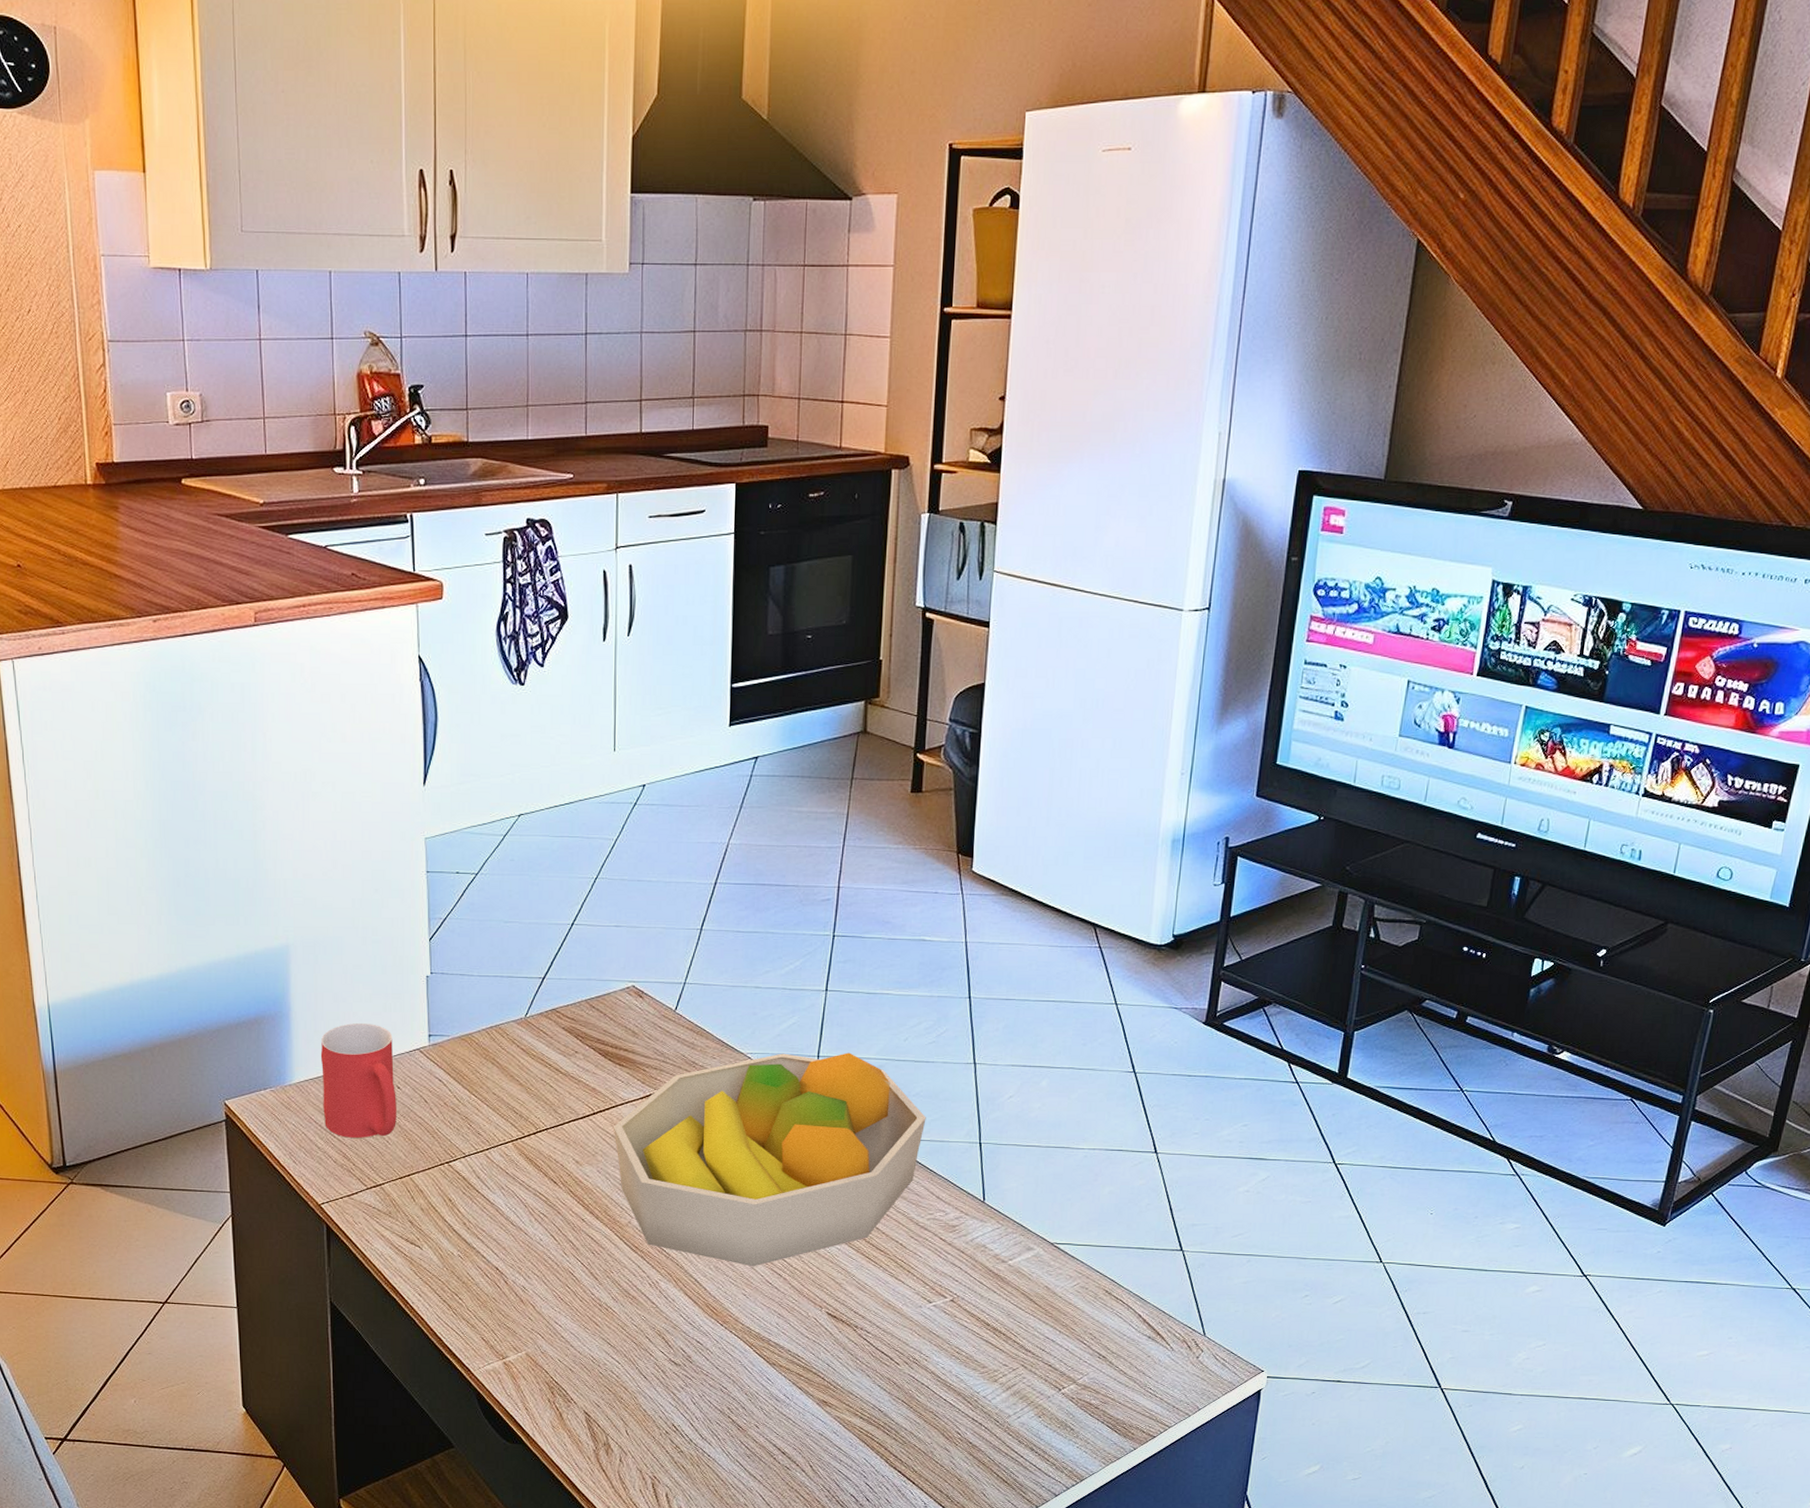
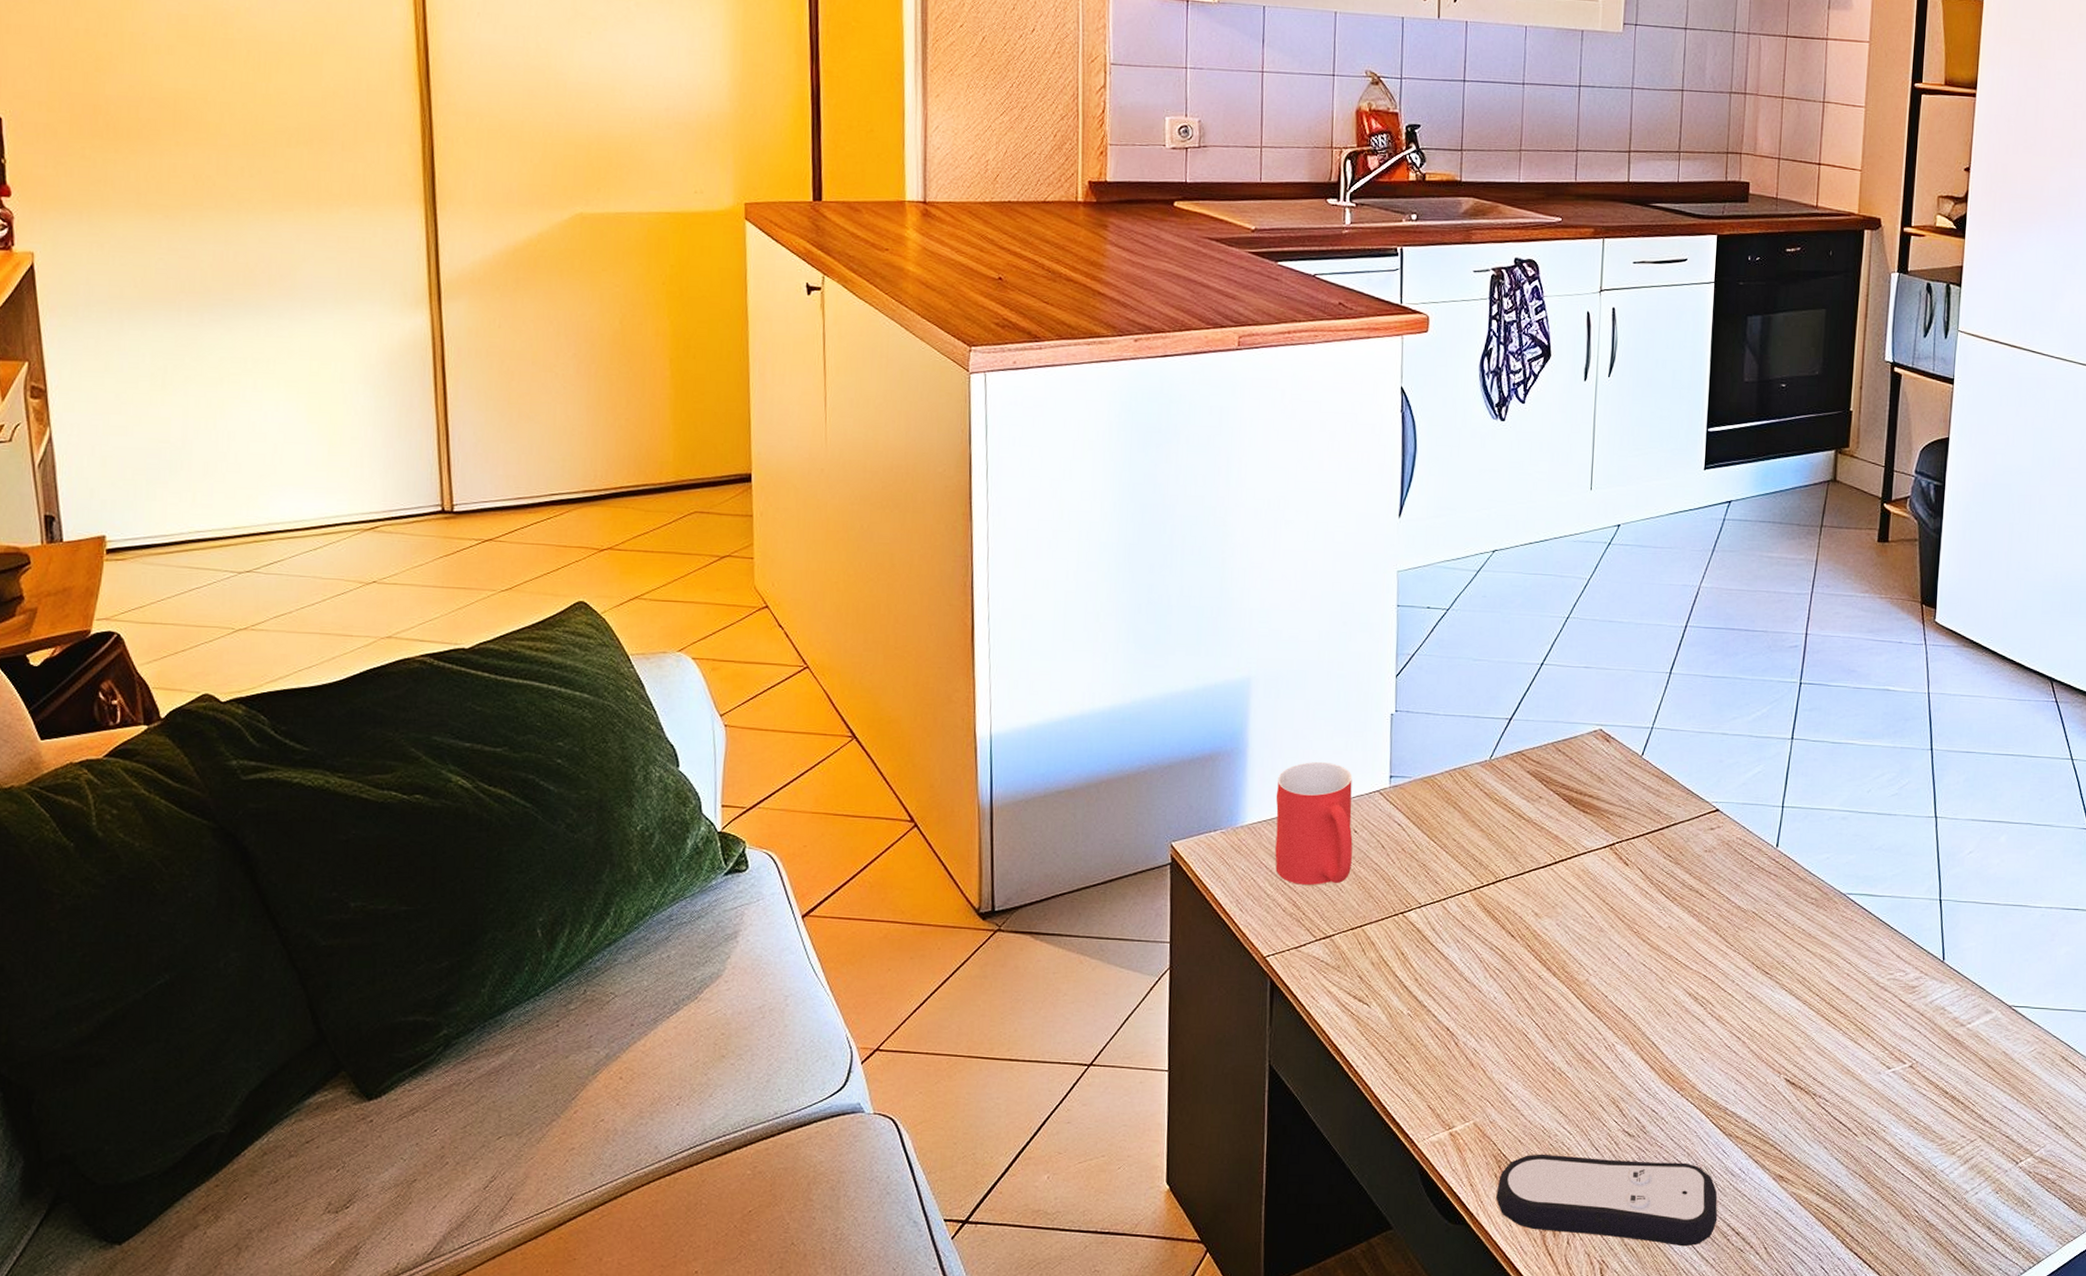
remote control: none [551,1381,764,1465] -> present [1496,1154,1718,1247]
fruit bowl: present [613,1052,926,1267] -> none [1574,802,1888,1029]

